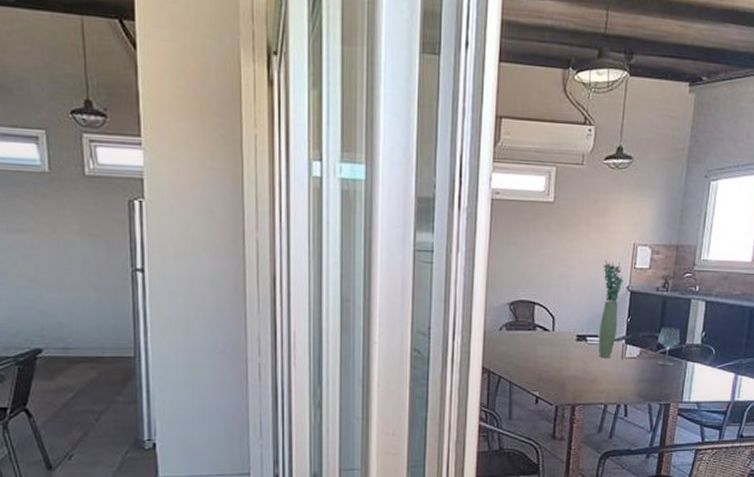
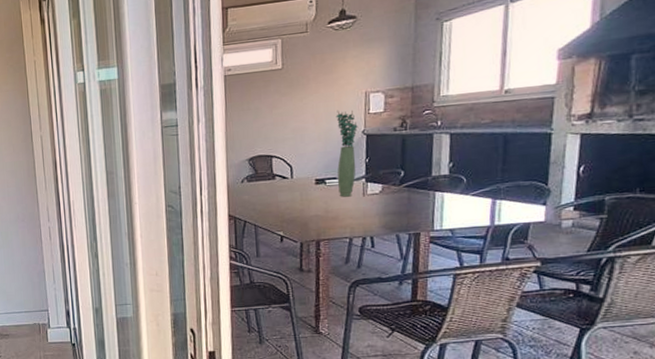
wine glass: present [657,327,681,366] -> none [400,162,426,199]

